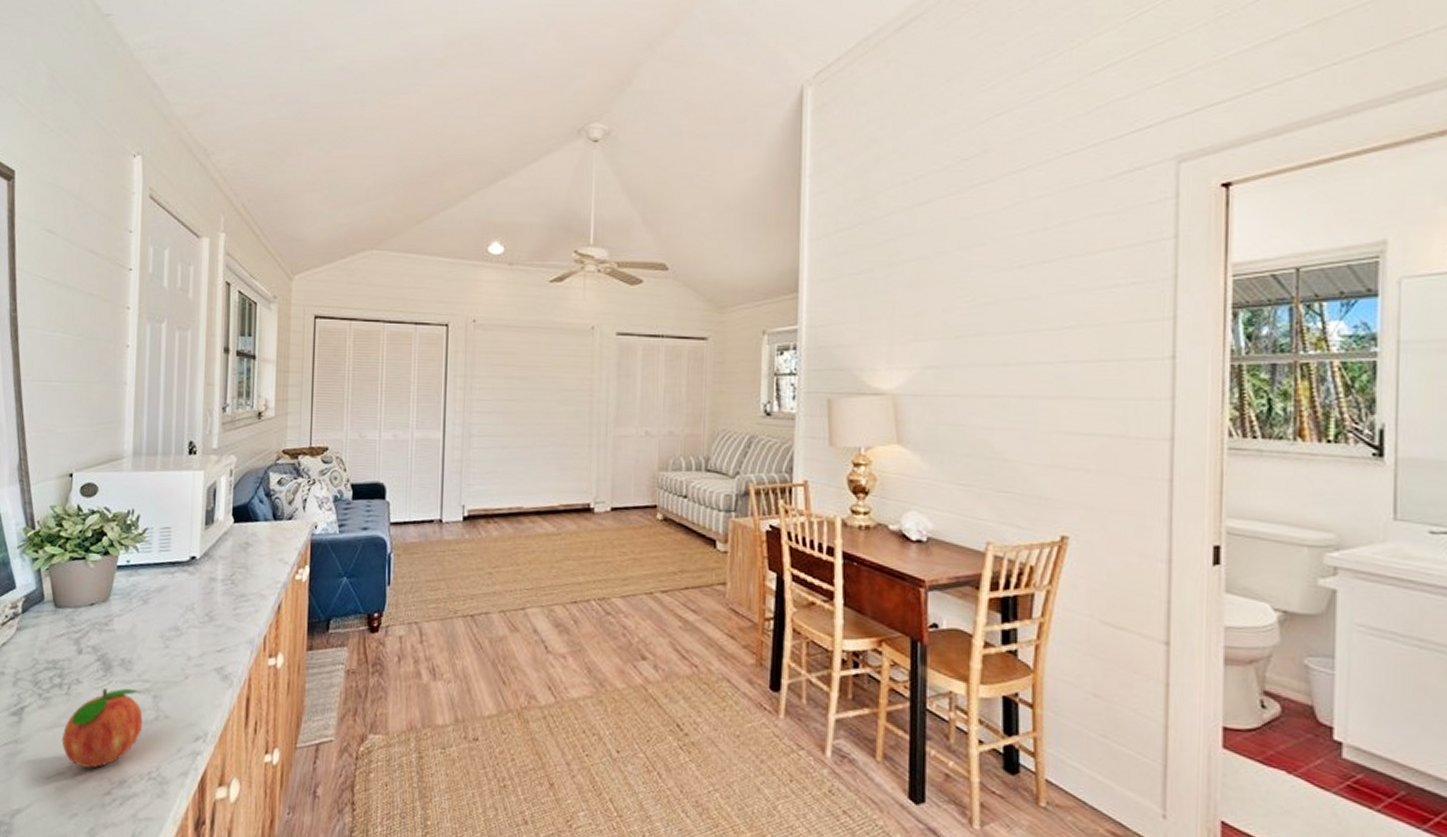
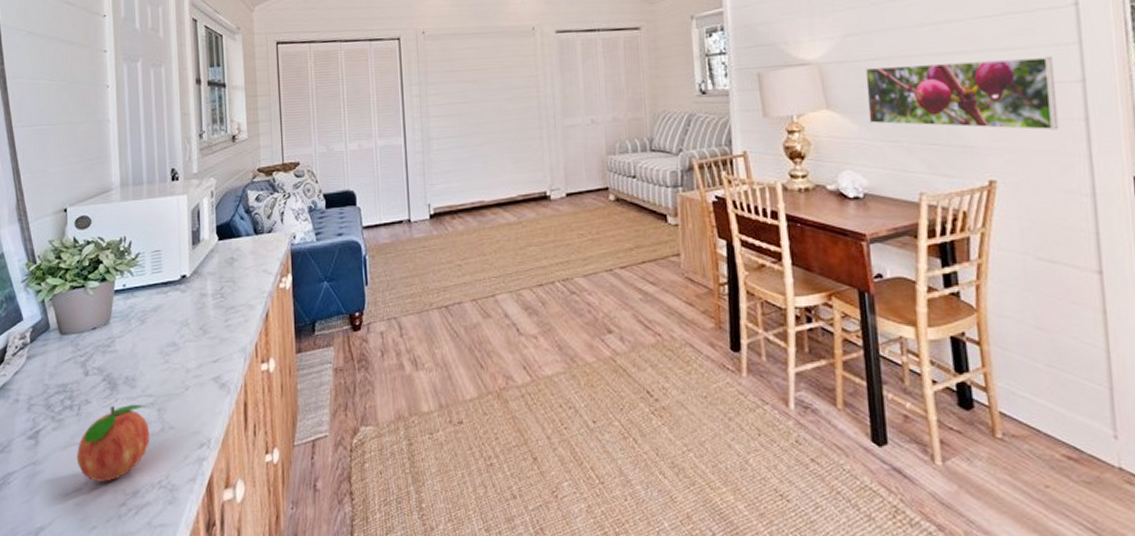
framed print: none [941,404,1143,489] -> present [865,56,1059,131]

